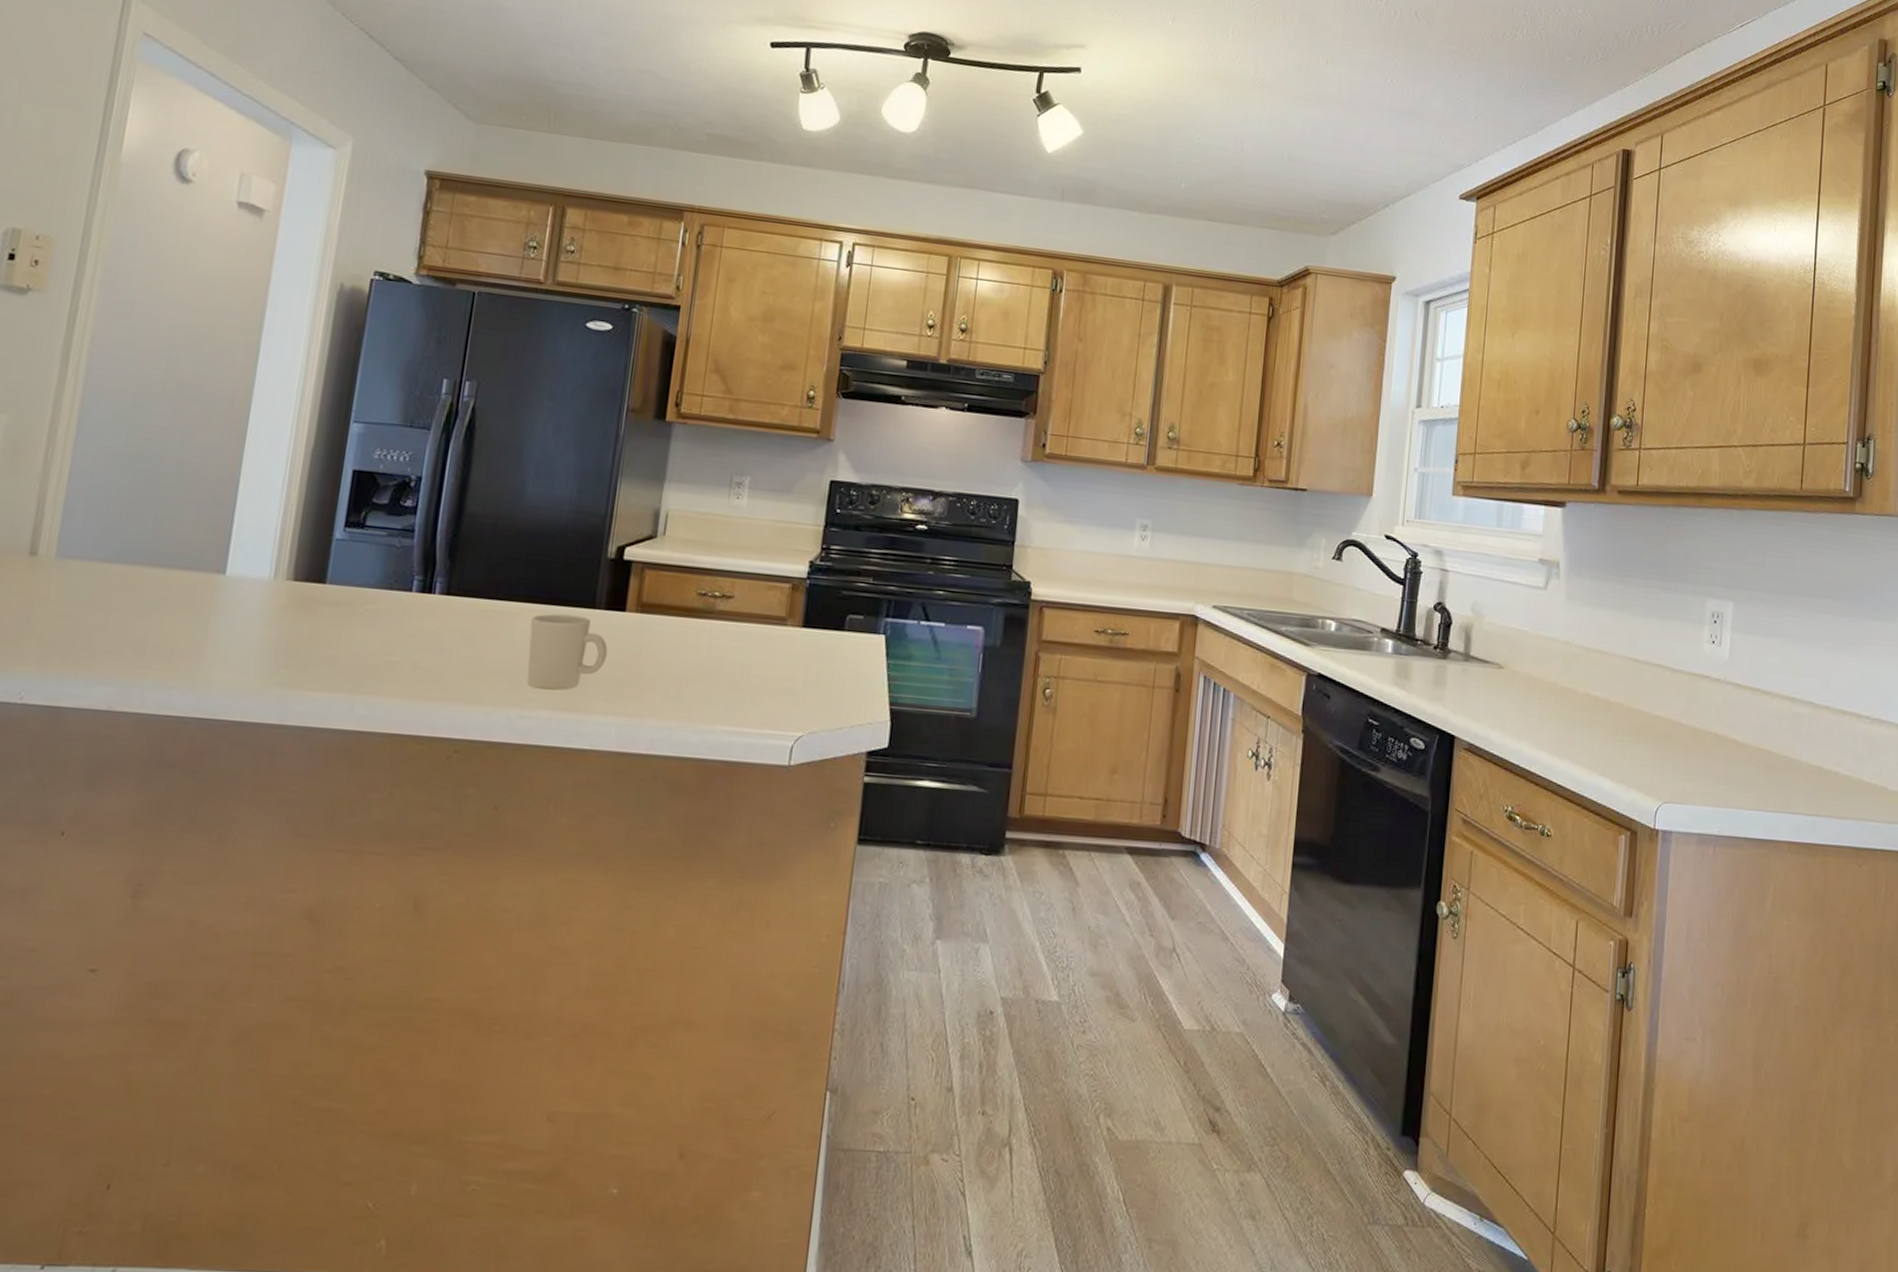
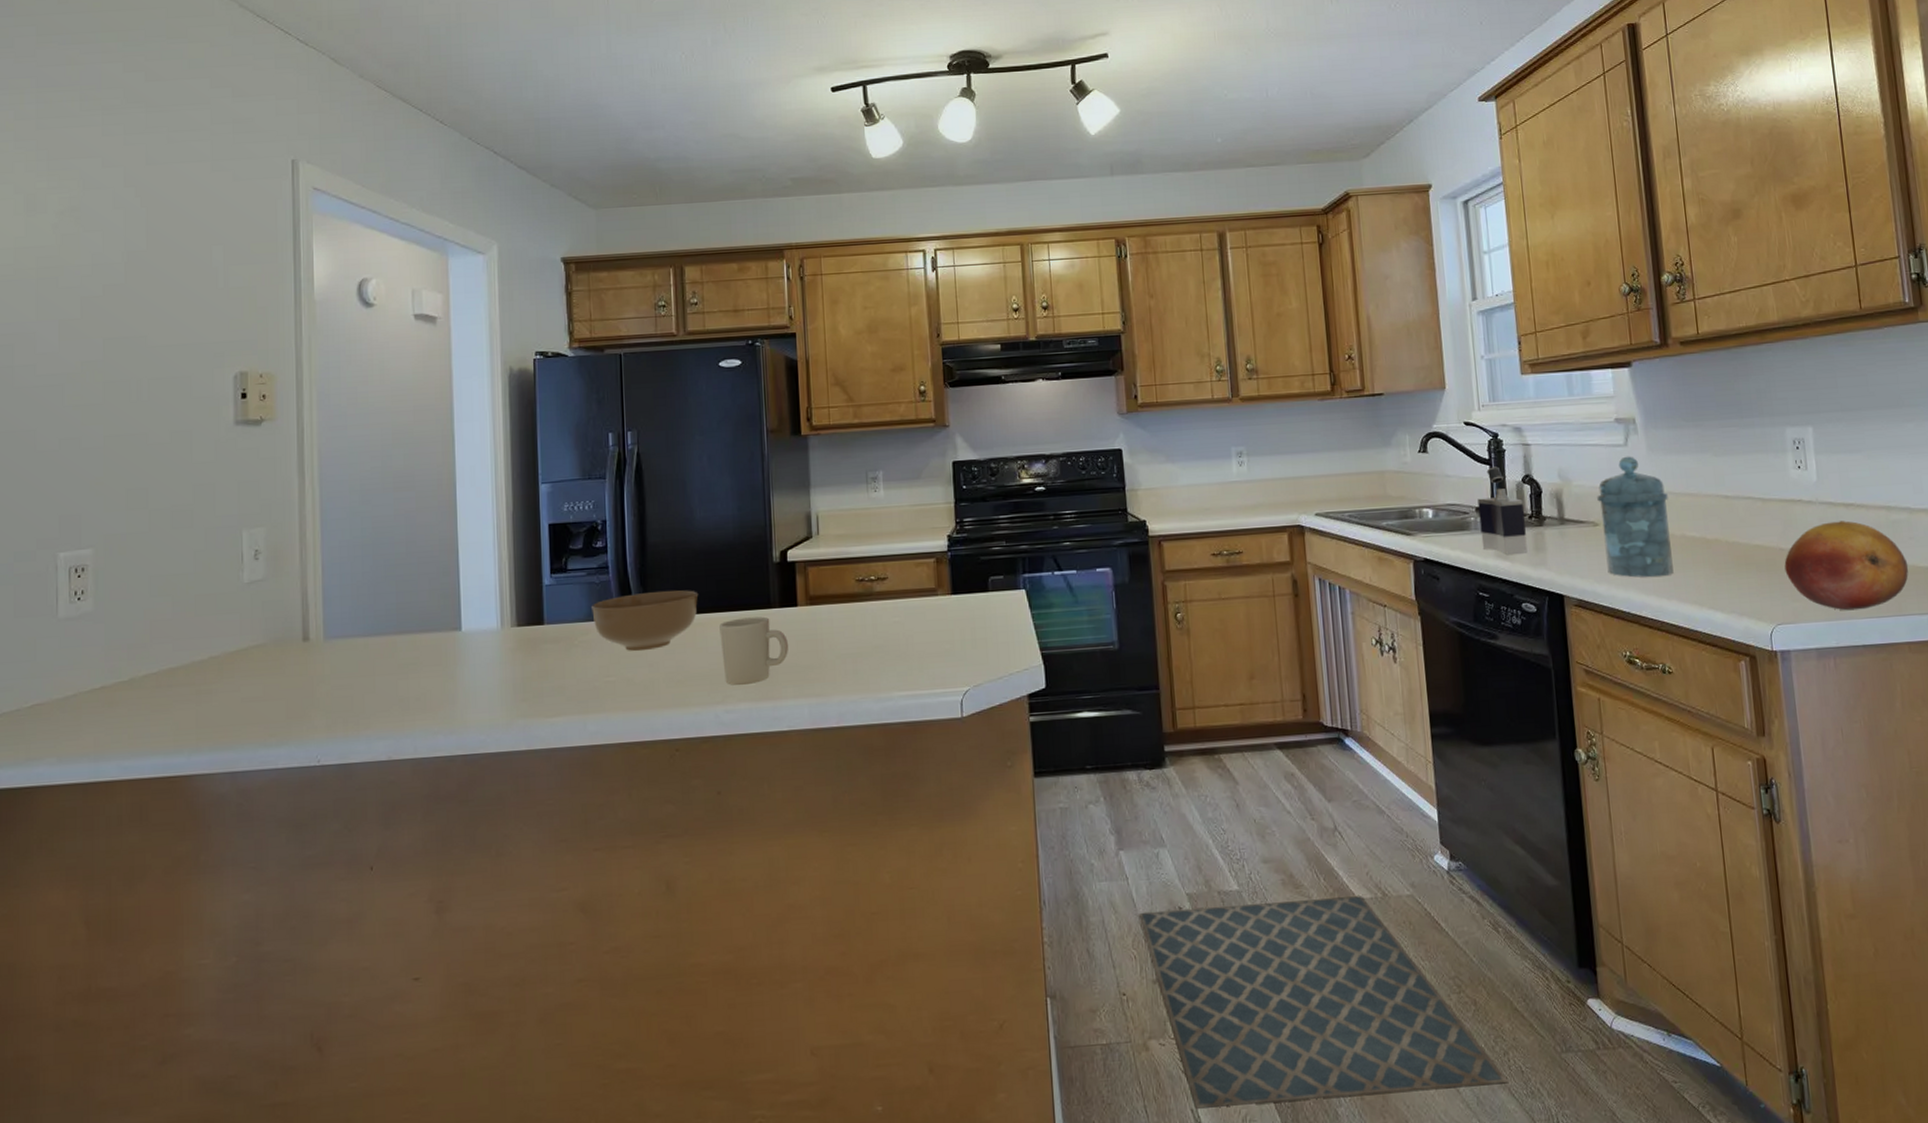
bowl: none [385,566,515,633] -> present [592,590,699,652]
bath mat: none [945,1011,1308,1250] -> present [1139,896,1509,1109]
perfume bottle: none [1380,587,1430,686] -> present [1477,466,1528,556]
canister: none [1504,600,1580,734] -> present [1597,456,1674,578]
fruit: none [1681,704,1803,801] -> present [1784,521,1909,611]

